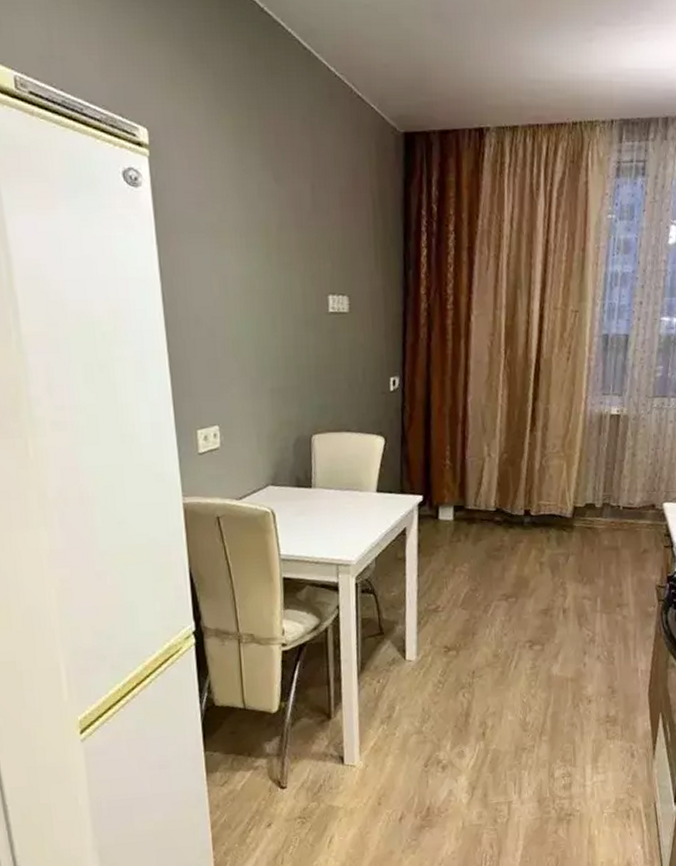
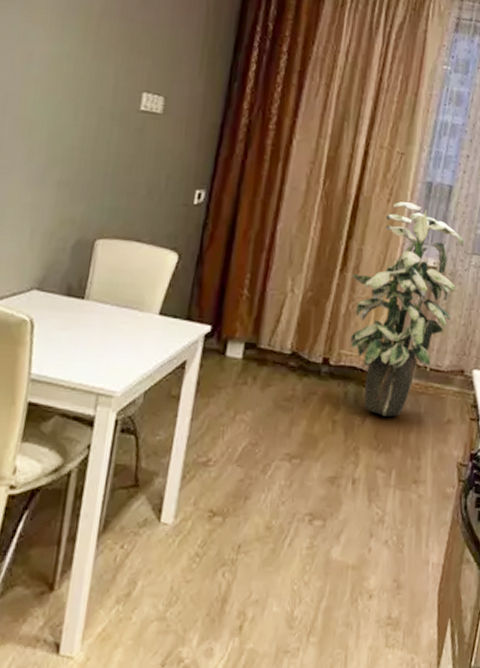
indoor plant: none [540,357,644,554] -> present [350,201,464,417]

